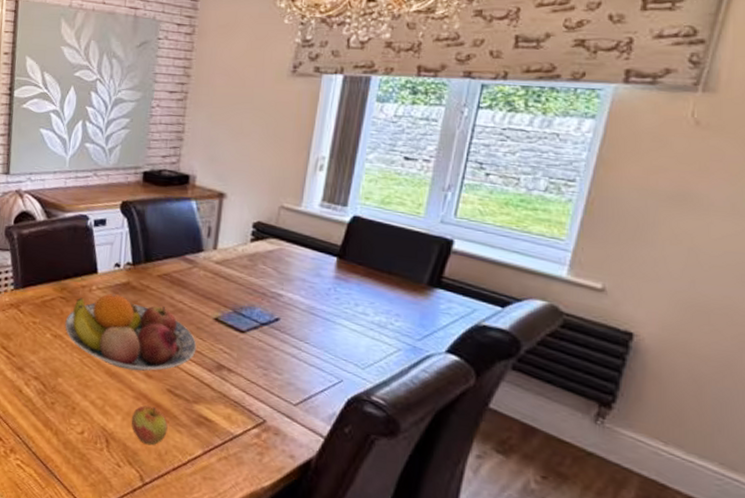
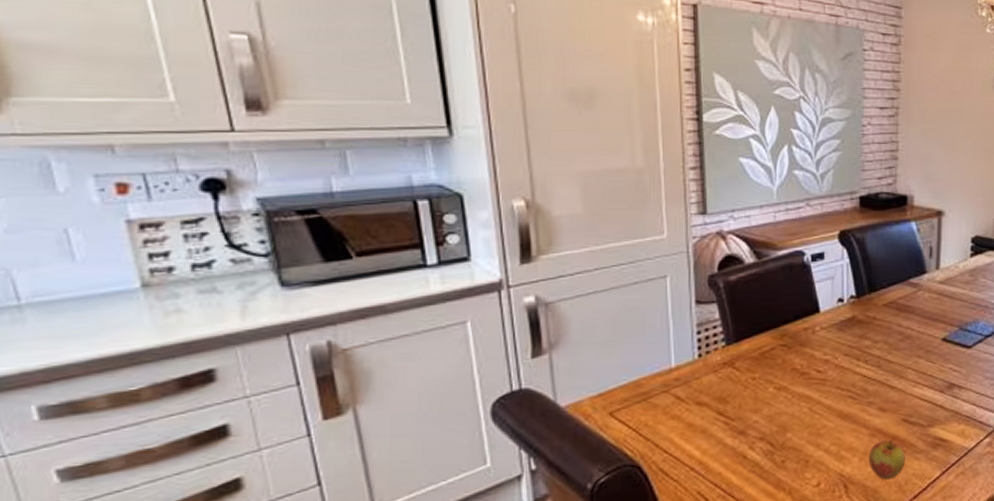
fruit bowl: present [65,293,197,371] -> none [789,331,927,408]

